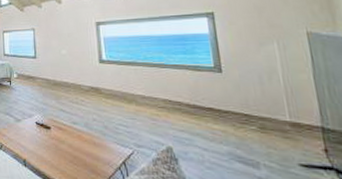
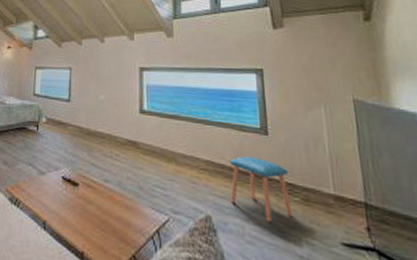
stool: none [186,92,250,150] -> present [229,156,293,222]

